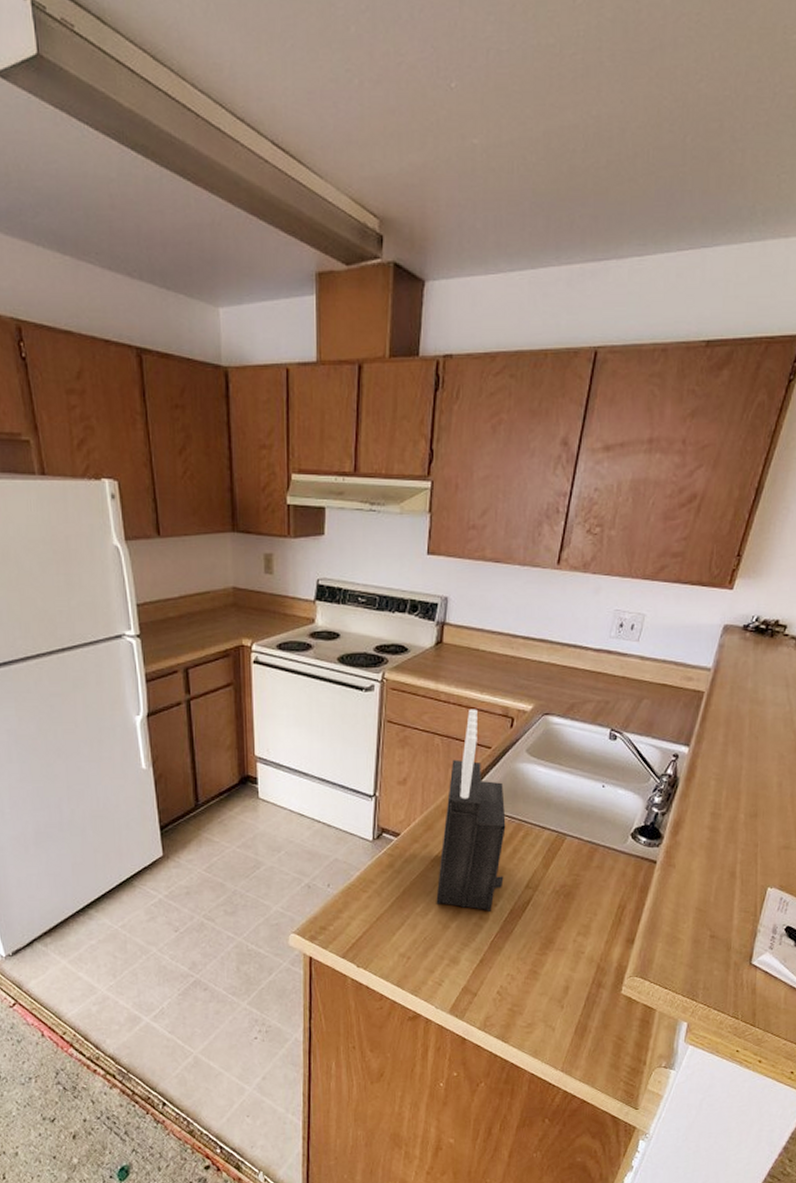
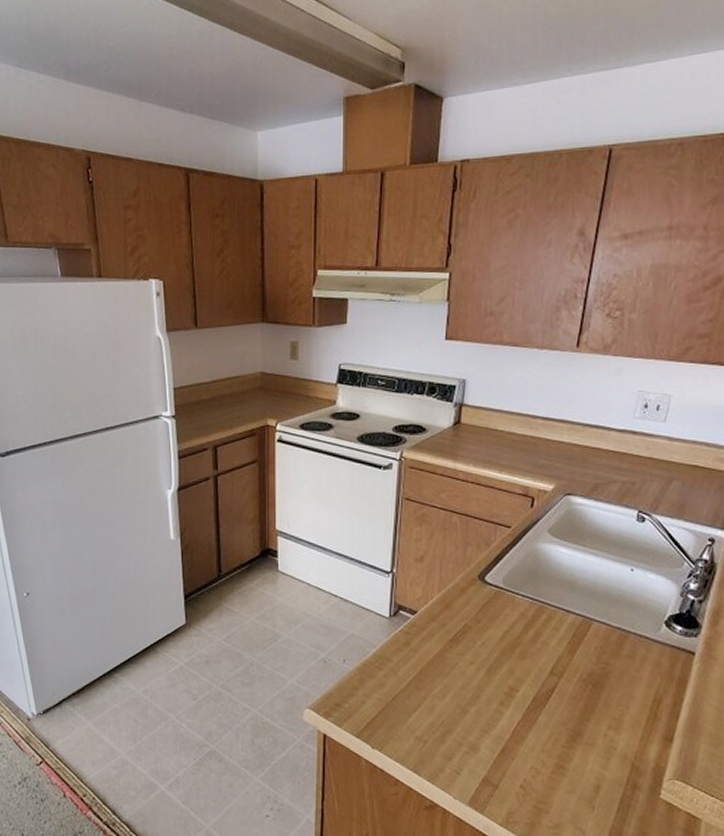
knife block: present [436,709,506,911] -> none [454,488,527,697]

